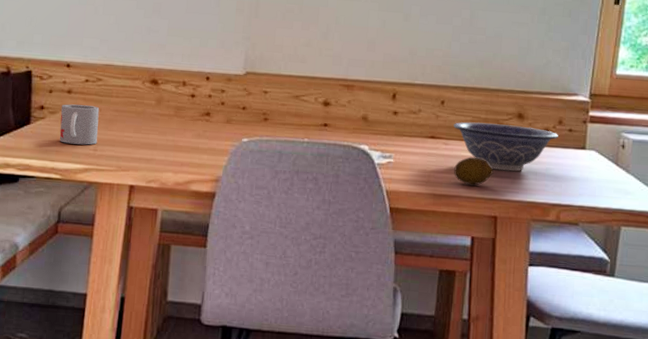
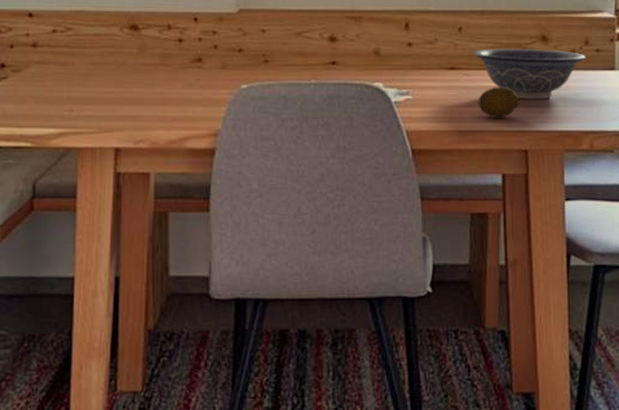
mug: present [59,104,100,145] -> none [25,59,73,106]

